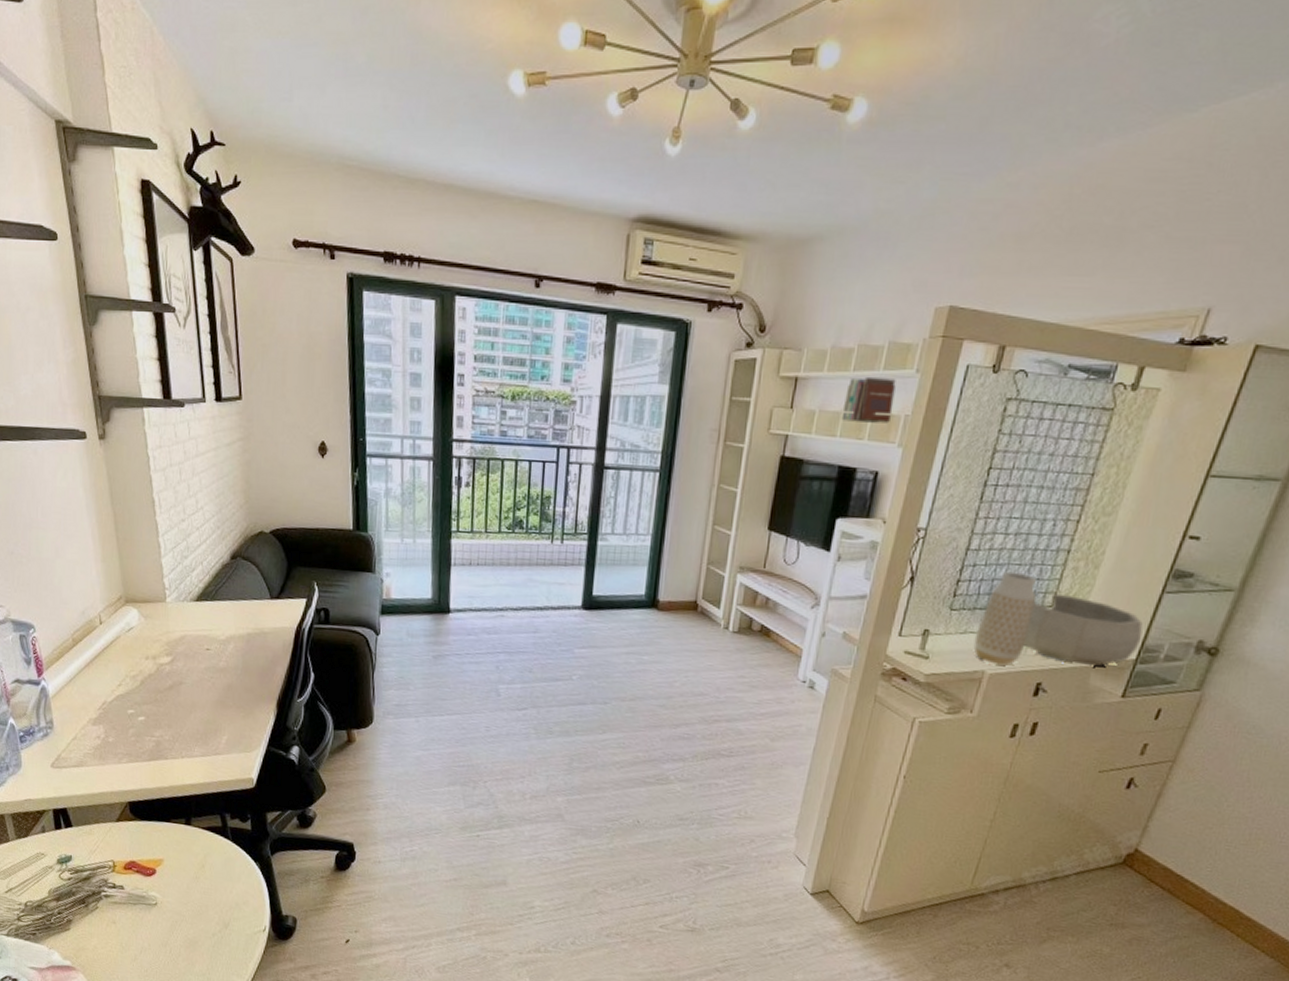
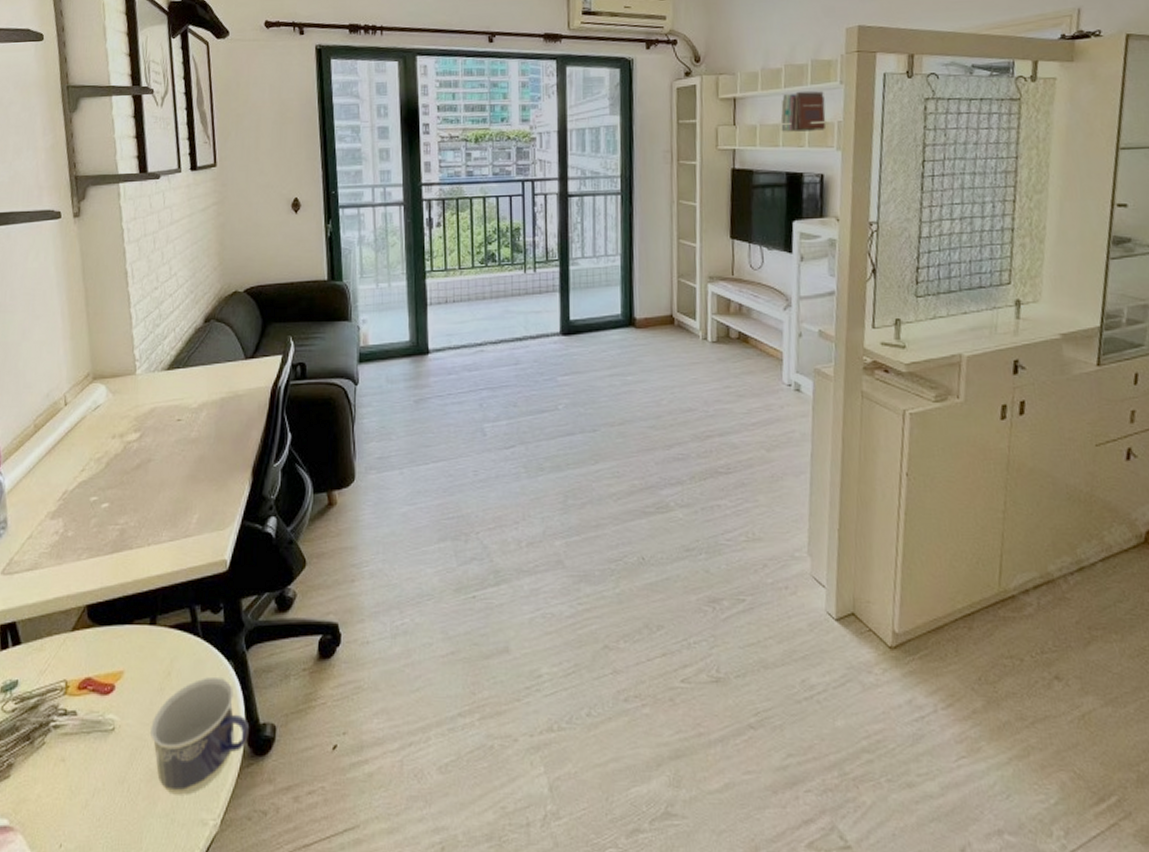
cup: none [188,873,274,962] -> present [150,677,250,795]
vase: present [973,571,1036,666] -> none [944,254,994,346]
decorative bowl: present [1024,591,1143,667] -> none [990,270,1100,338]

